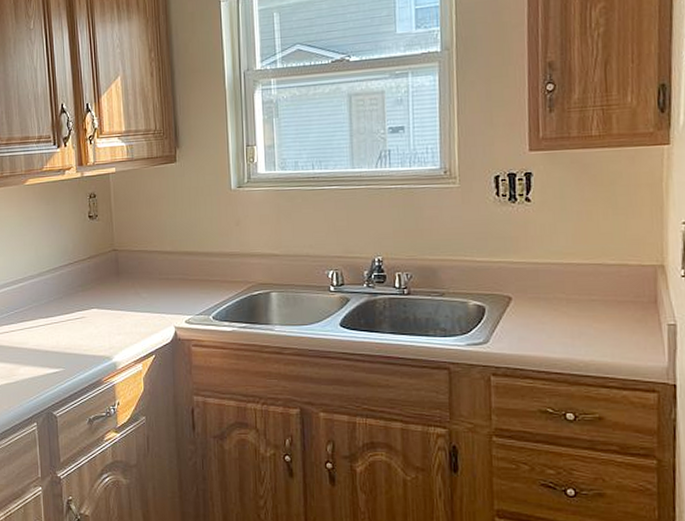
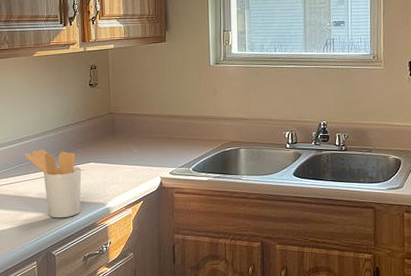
utensil holder: none [19,293,84,374] -> present [24,149,81,218]

